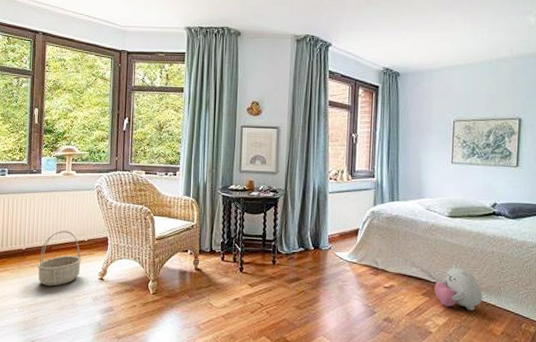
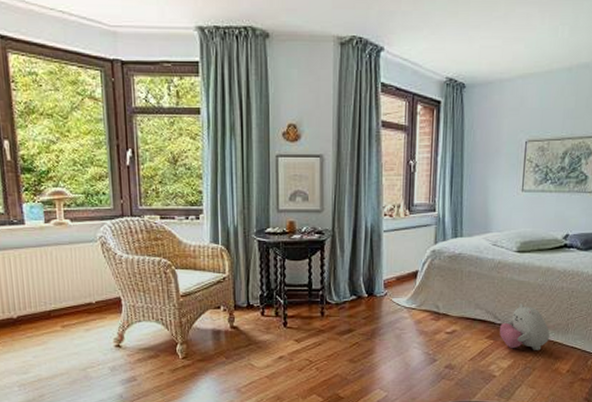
basket: present [38,230,82,287] -> none [36,293,91,359]

